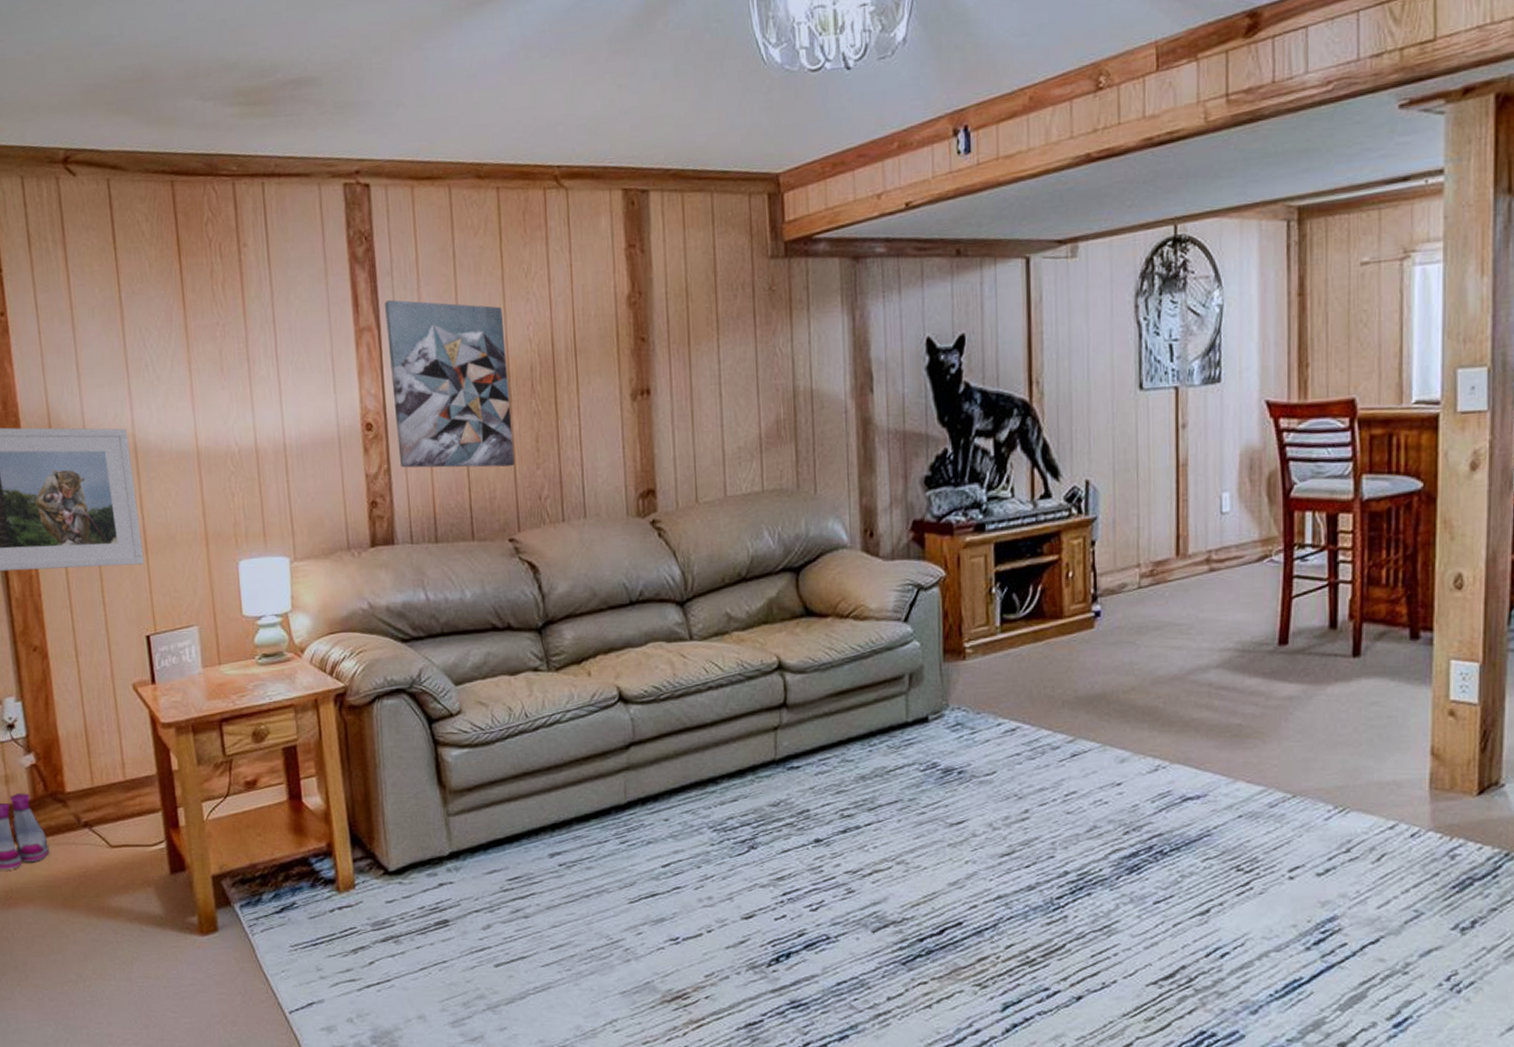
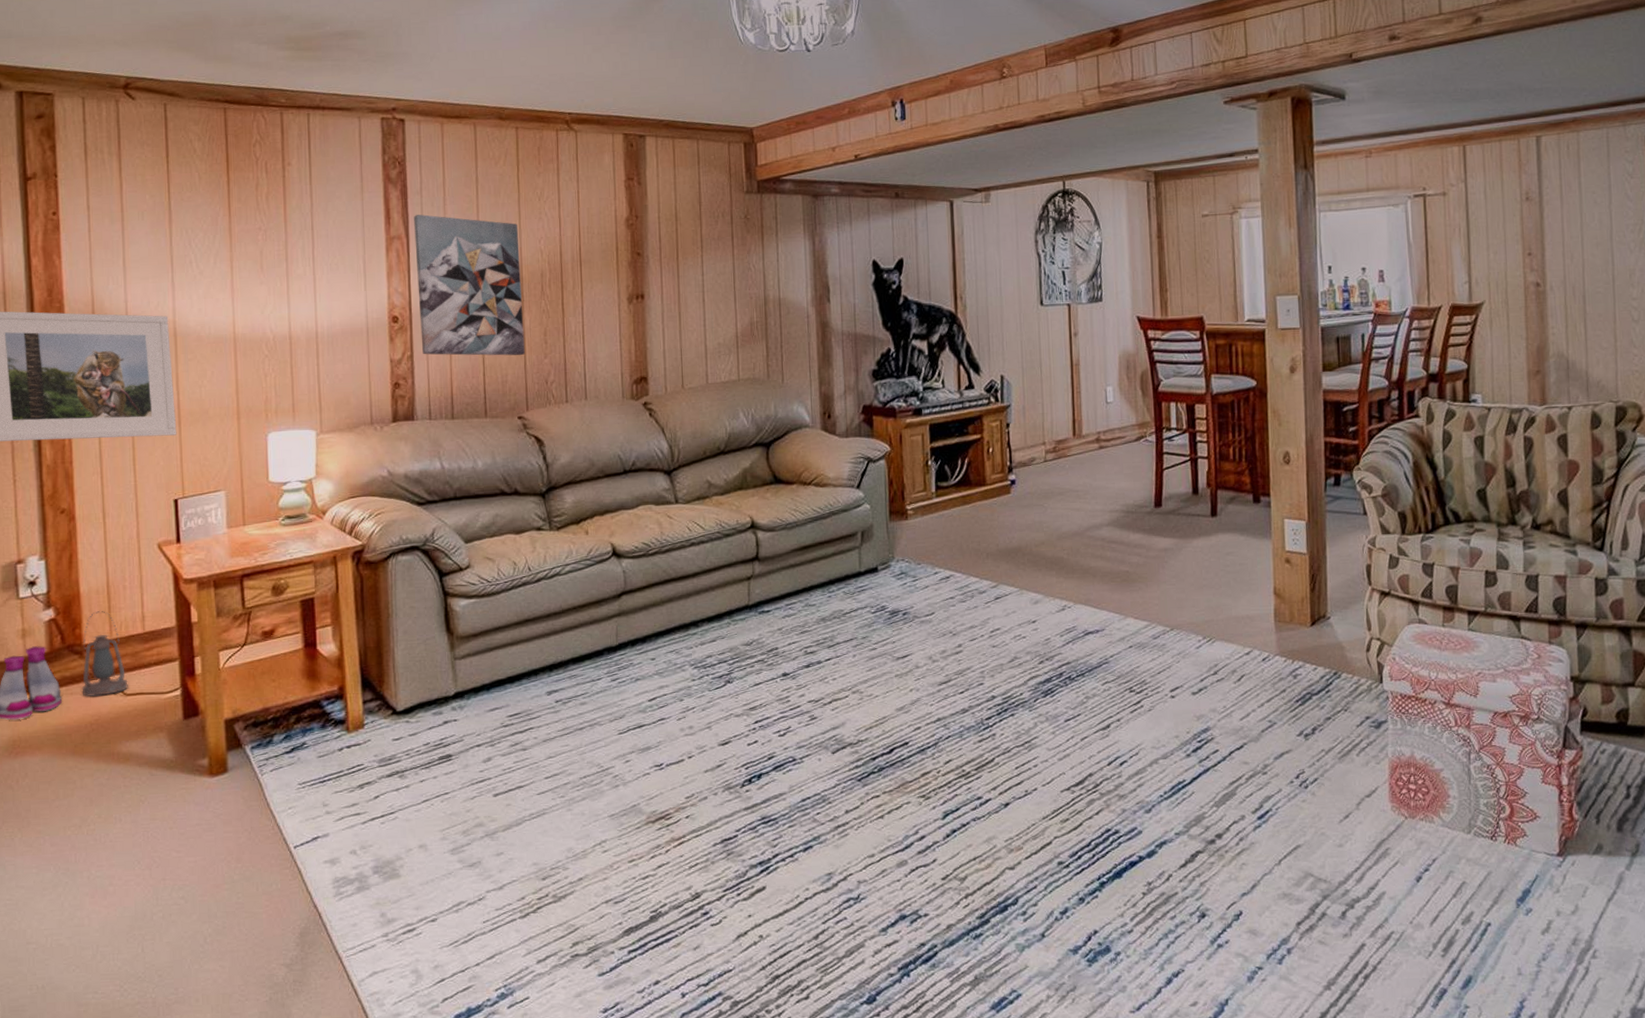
lantern: none [65,757,114,848] -> present [82,611,129,698]

